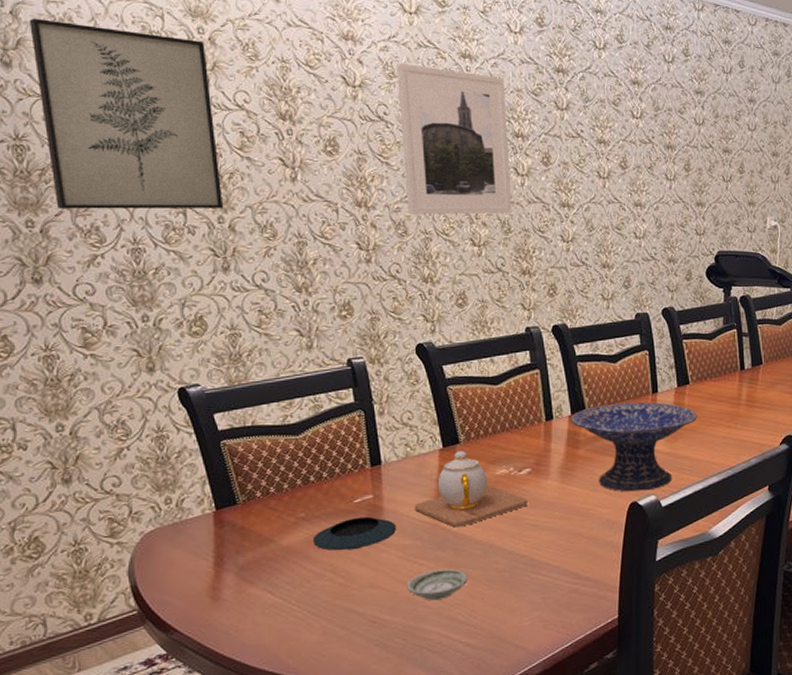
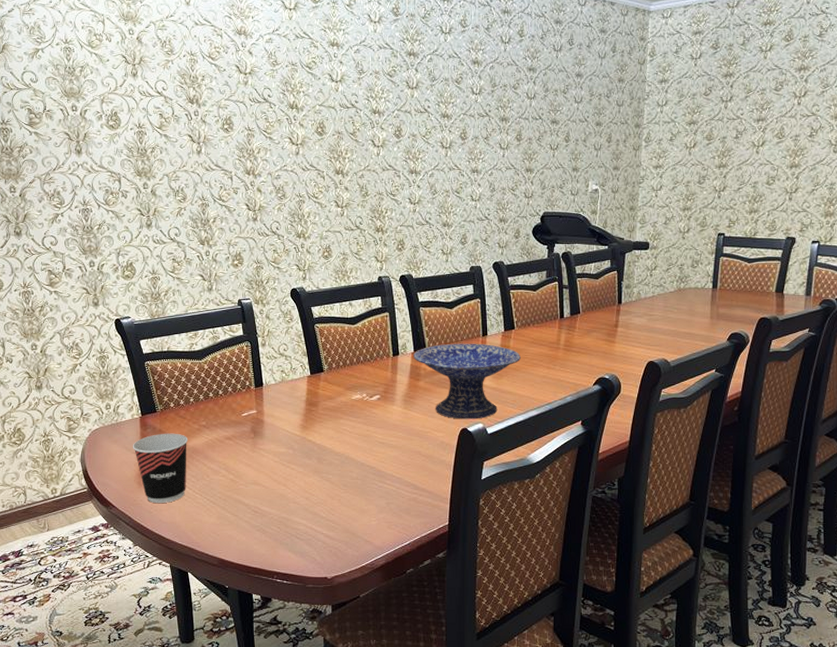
wall art: present [29,18,224,209] -> none [10,27,148,178]
cup: none [202,529,281,622] -> present [132,433,188,503]
saucer: present [312,516,397,551] -> none [211,427,274,454]
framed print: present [396,63,512,214] -> none [278,52,369,180]
saucer: present [406,568,467,600] -> none [281,473,328,498]
teapot: present [414,451,527,527] -> none [287,378,377,440]

